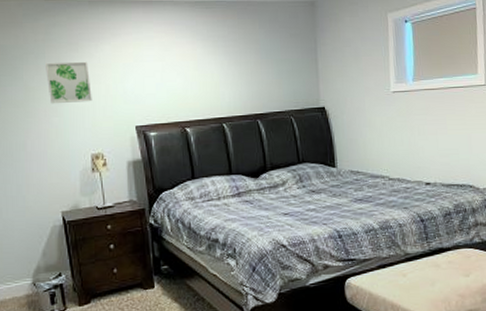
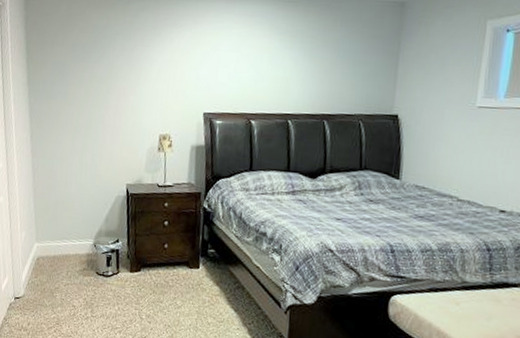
wall art: present [46,61,92,104] -> none [129,44,168,85]

